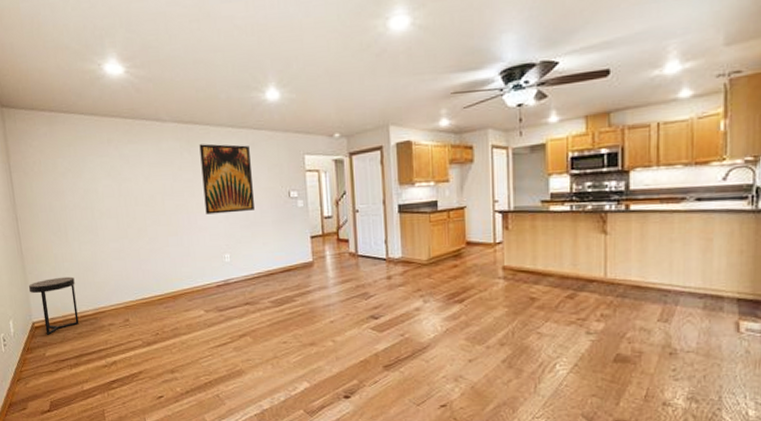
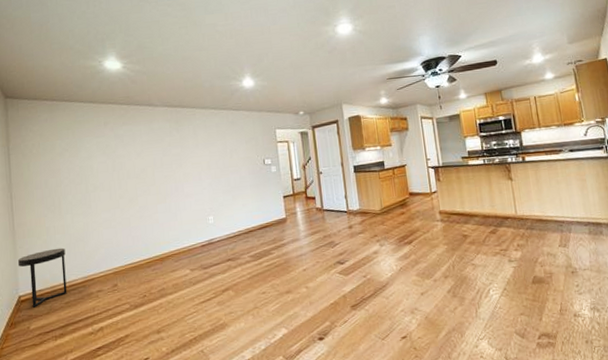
wall art: present [199,143,254,214] -> none [186,123,235,183]

